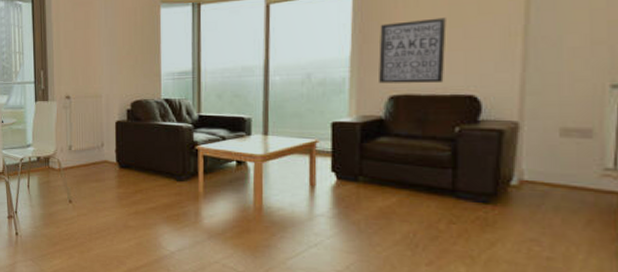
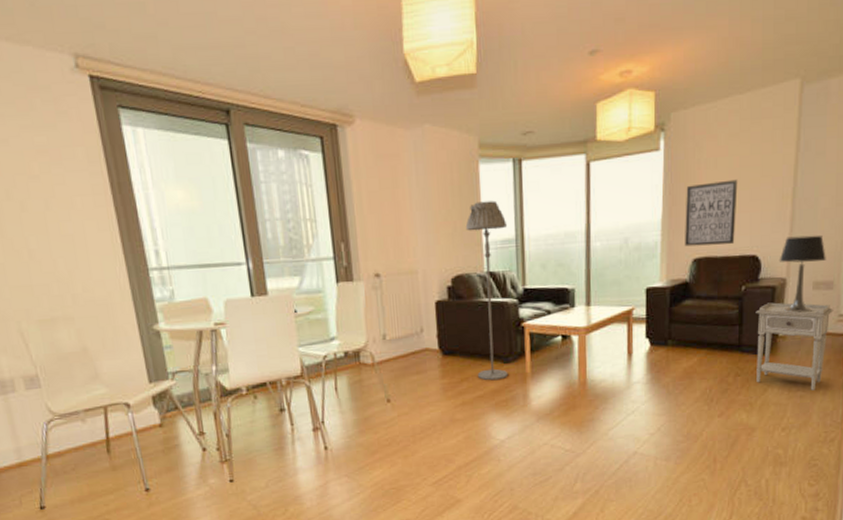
floor lamp: none [146,38,185,196] -> present [465,200,508,381]
nightstand: none [475,147,595,254] -> present [756,302,834,390]
table lamp: none [507,76,579,161] -> present [779,235,826,313]

